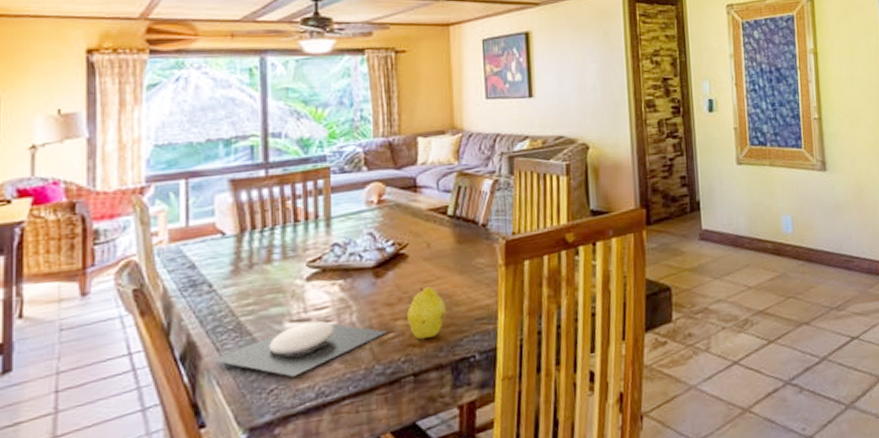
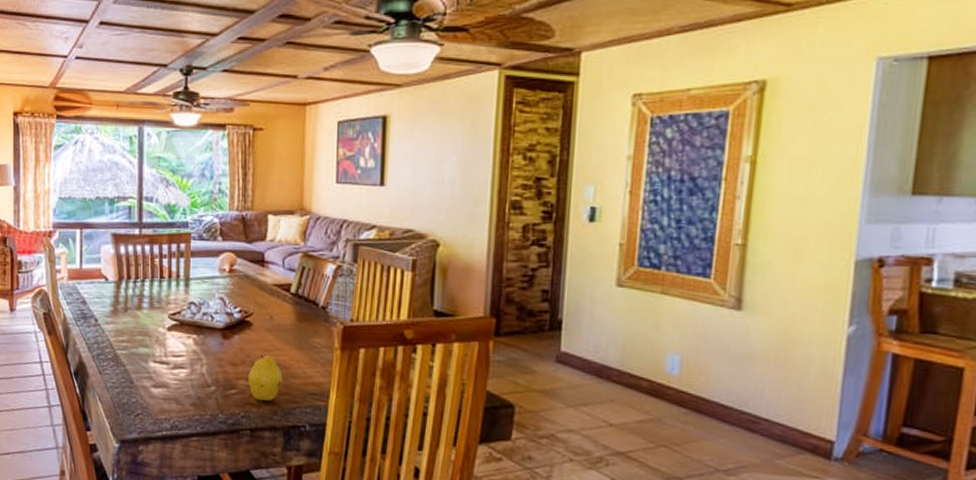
plate: present [212,320,387,377] -> none [96,364,230,408]

